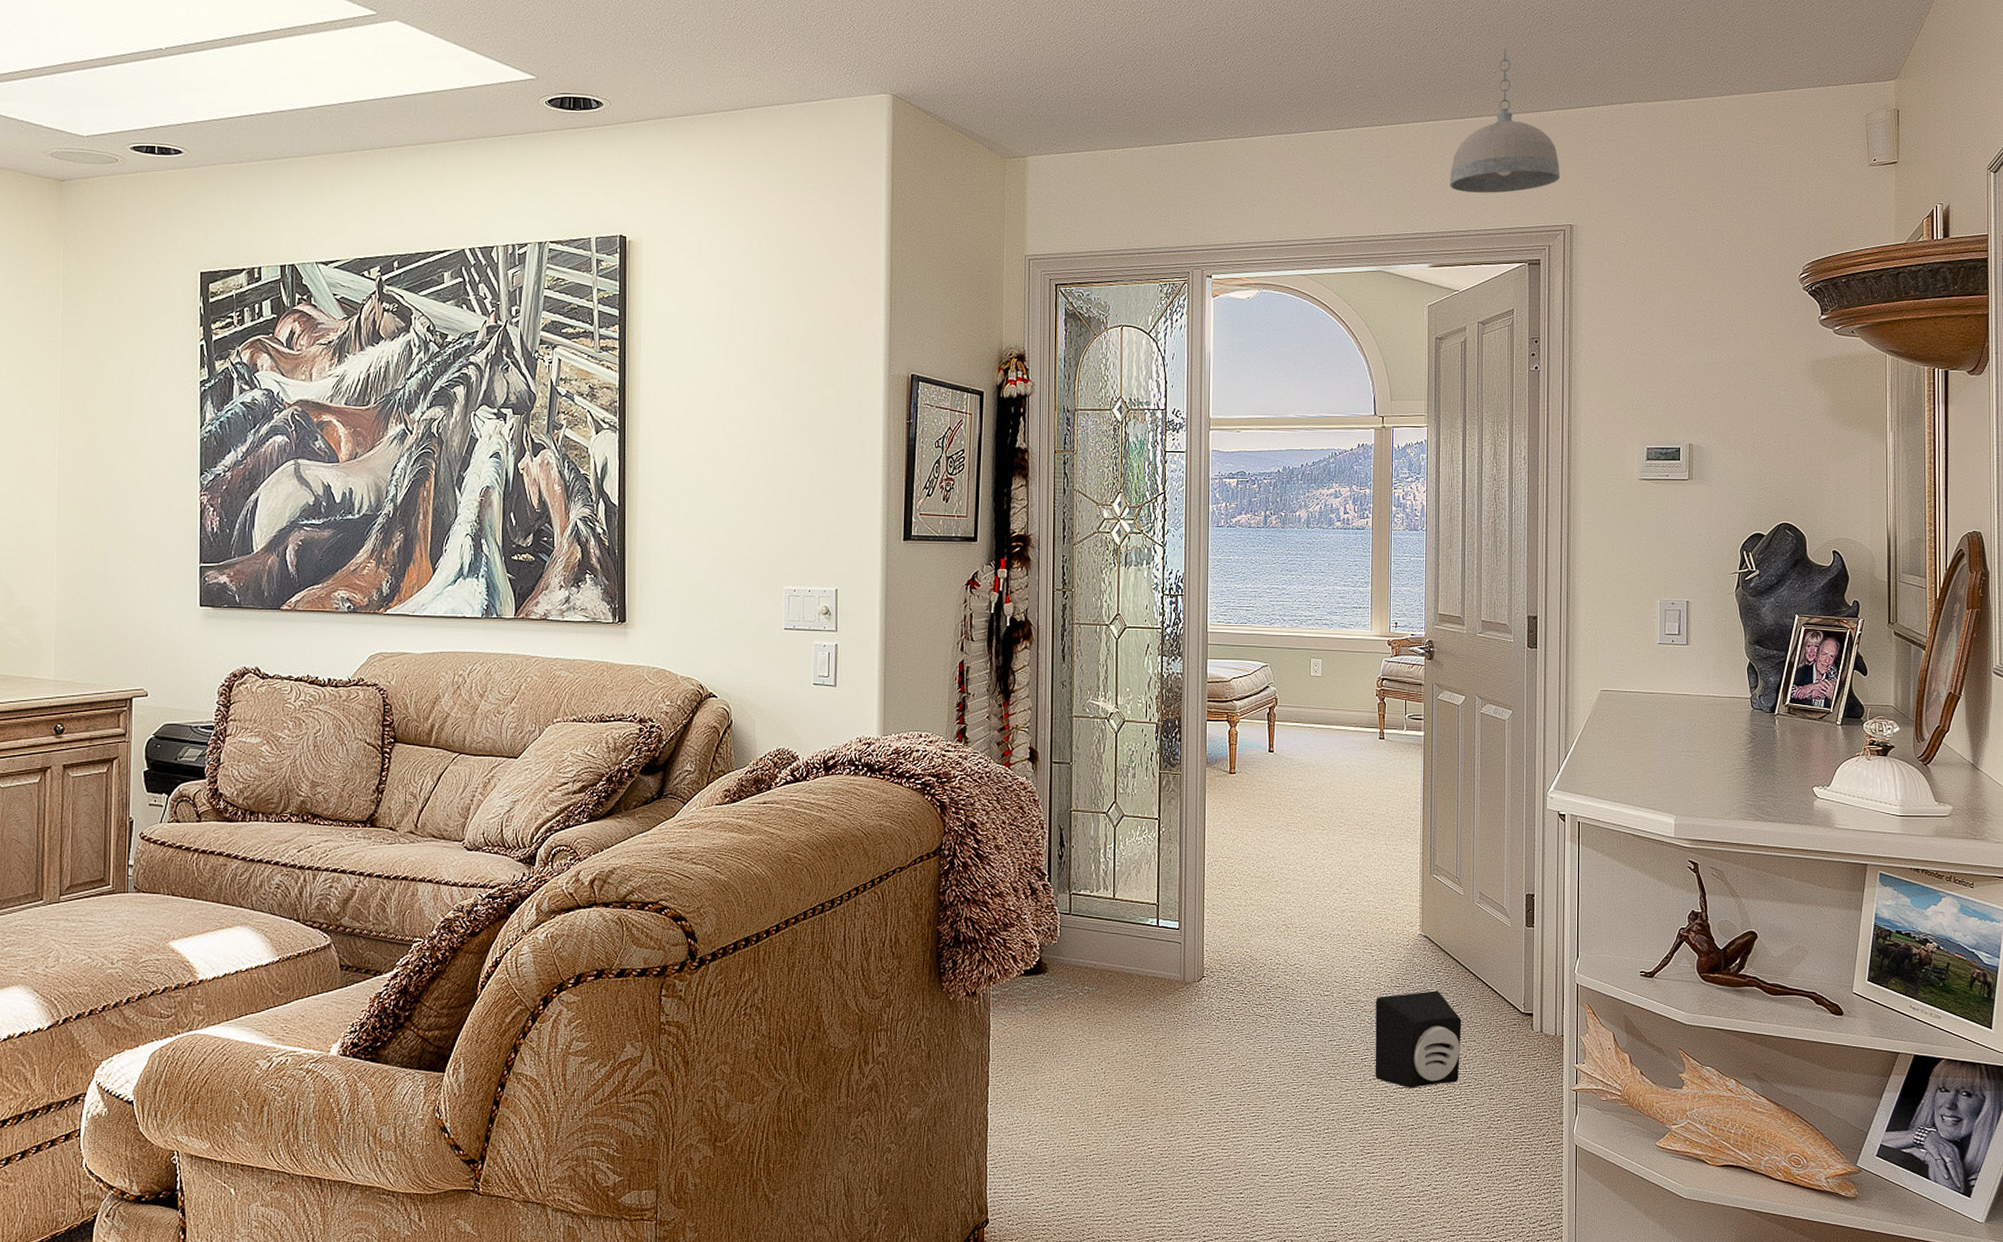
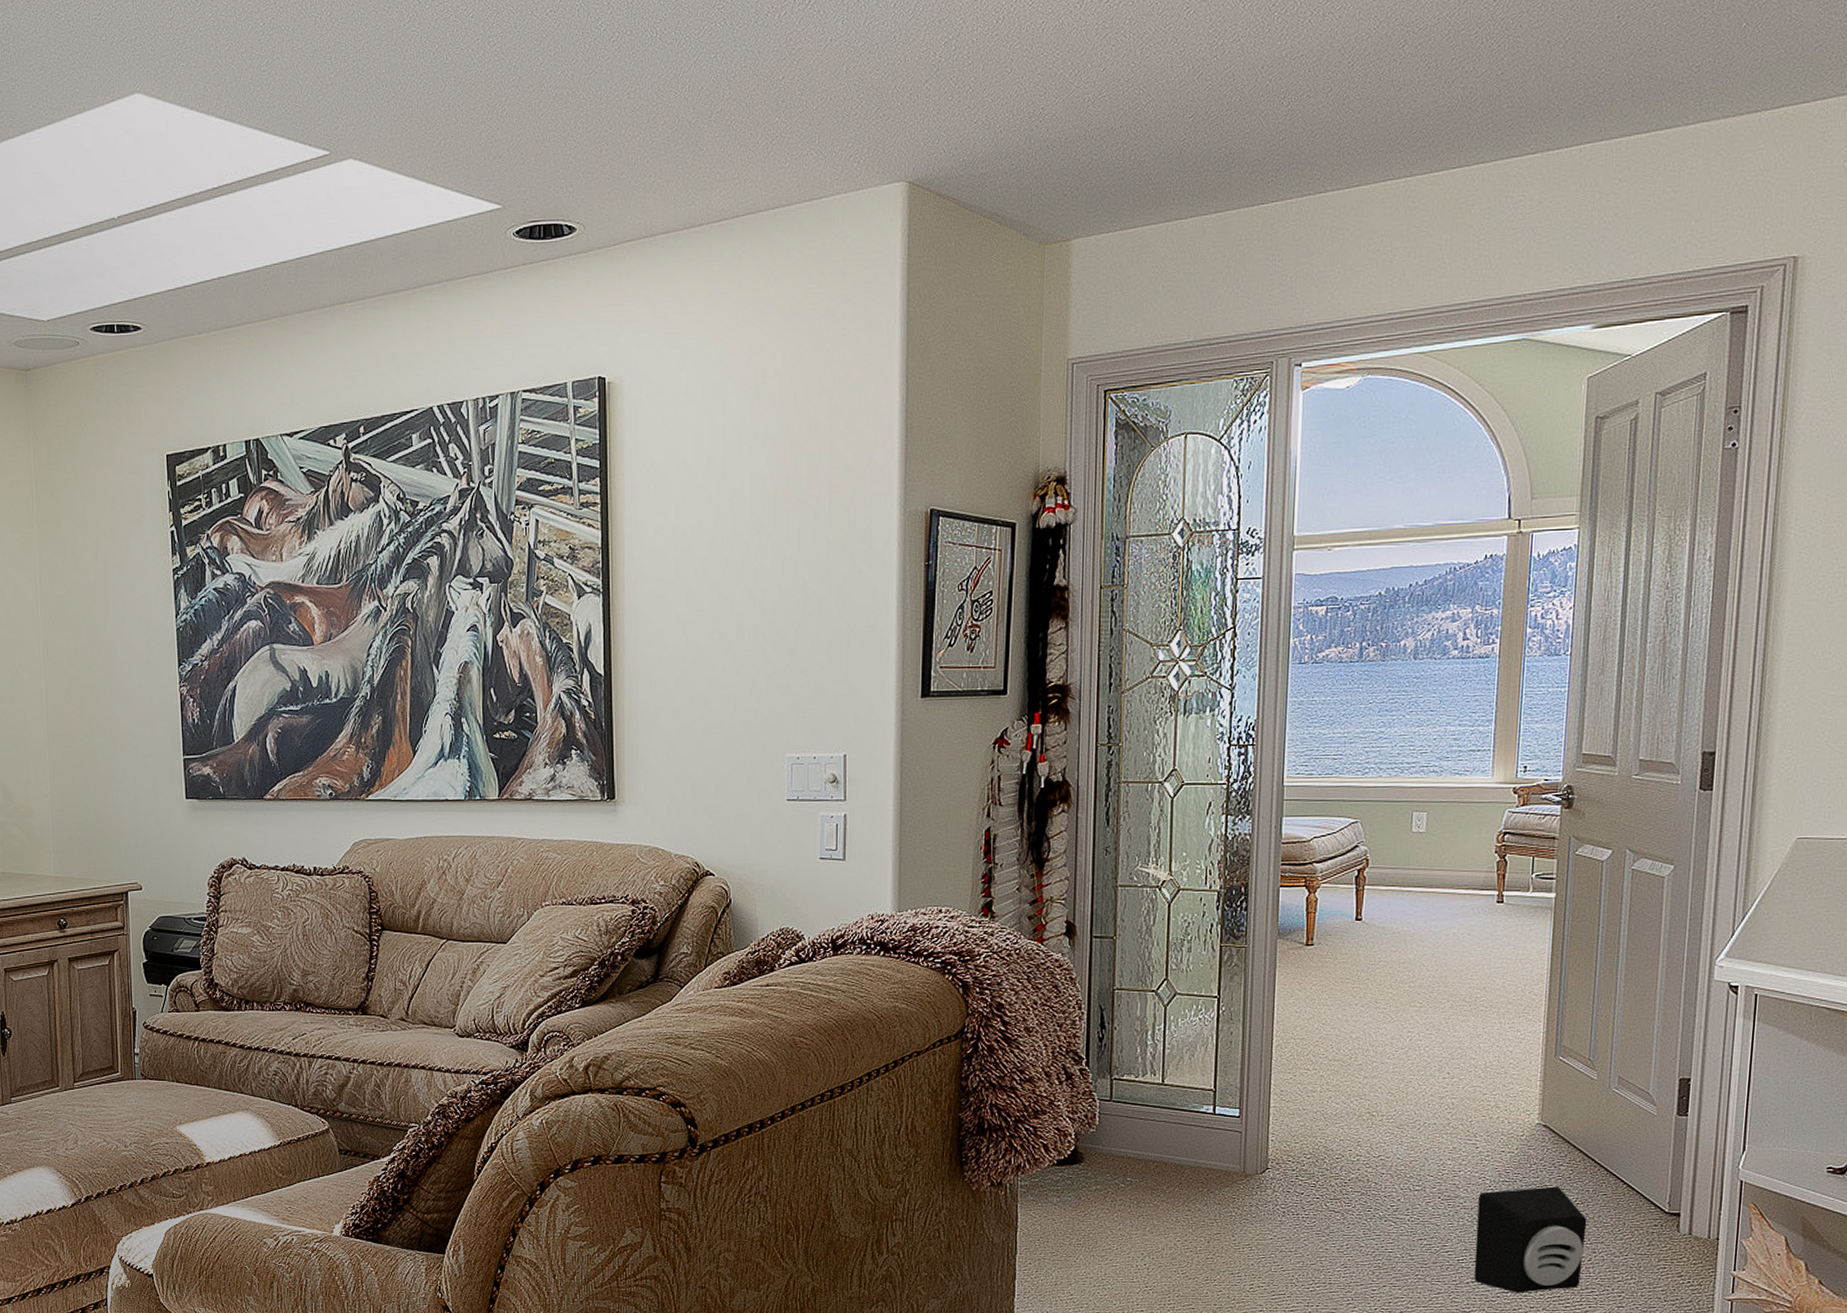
pendant light: present [1450,49,1560,193] -> none [1626,33,1784,228]

